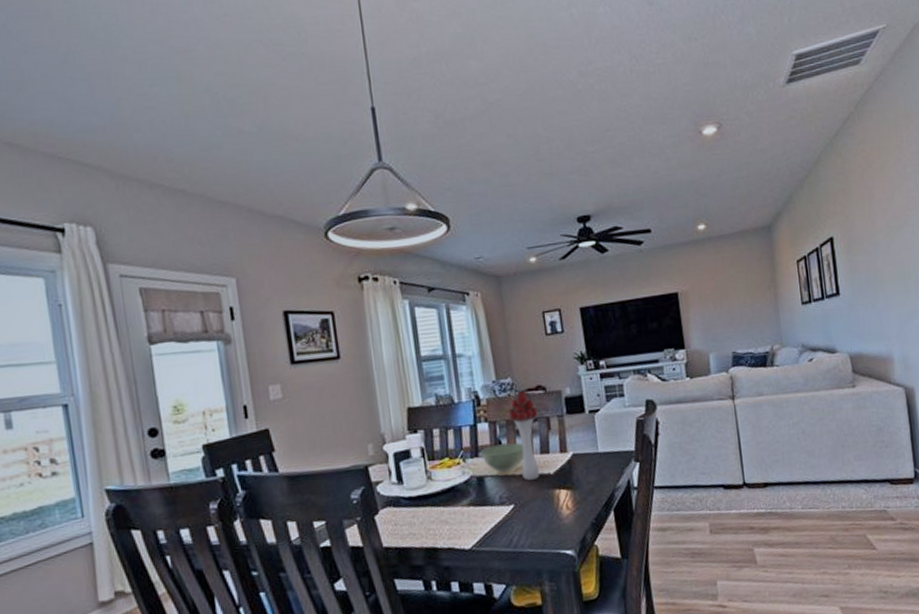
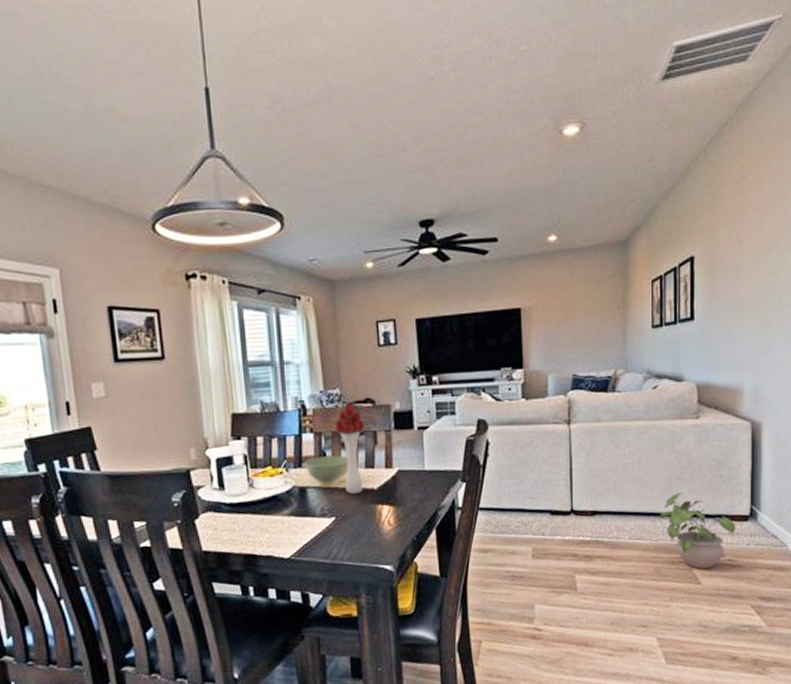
potted plant: none [829,460,903,535] -> present [659,493,736,570]

